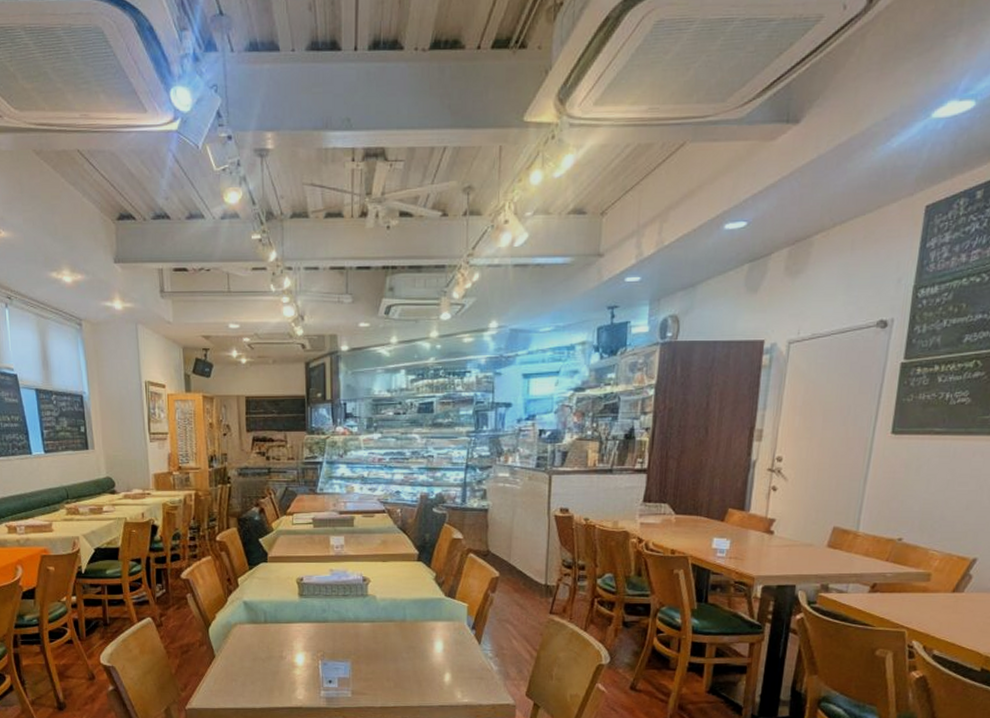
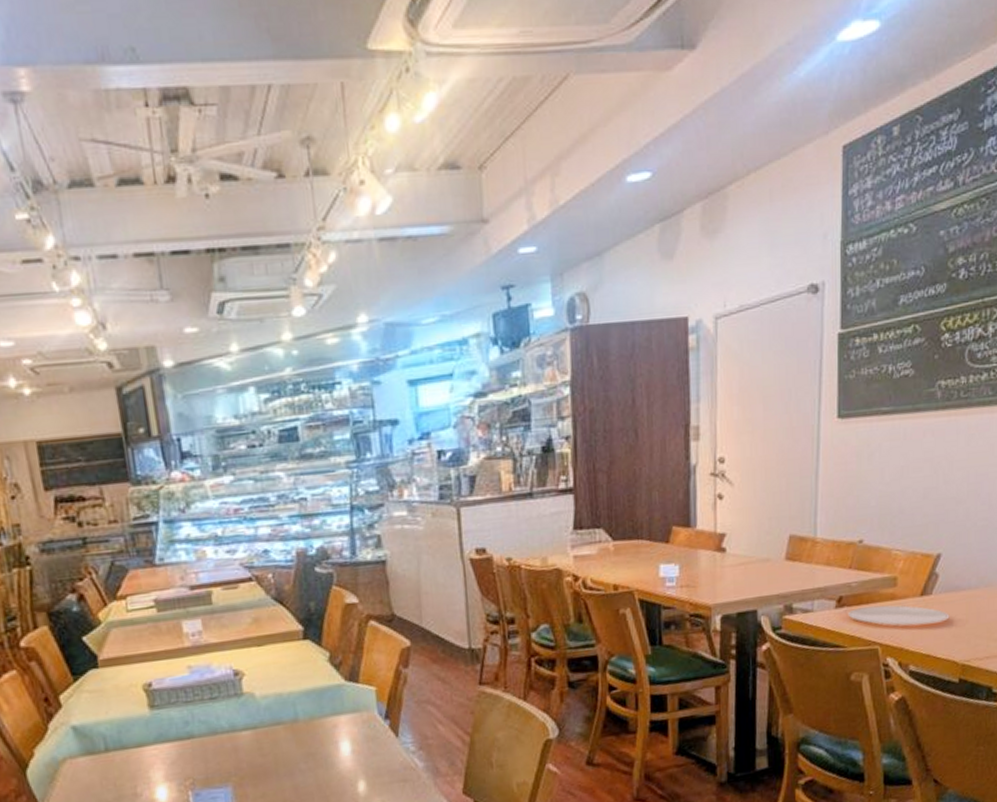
plate: none [880,595,979,617] -> present [848,605,950,627]

